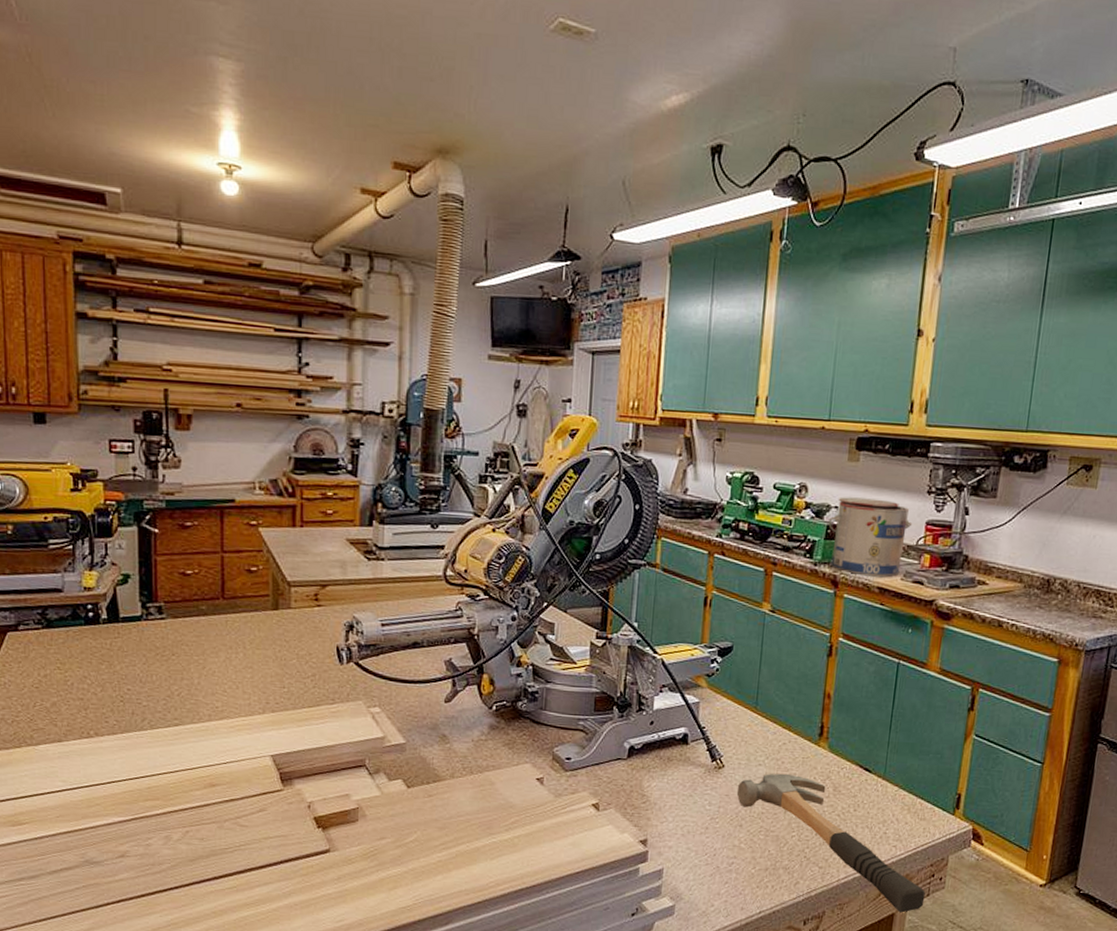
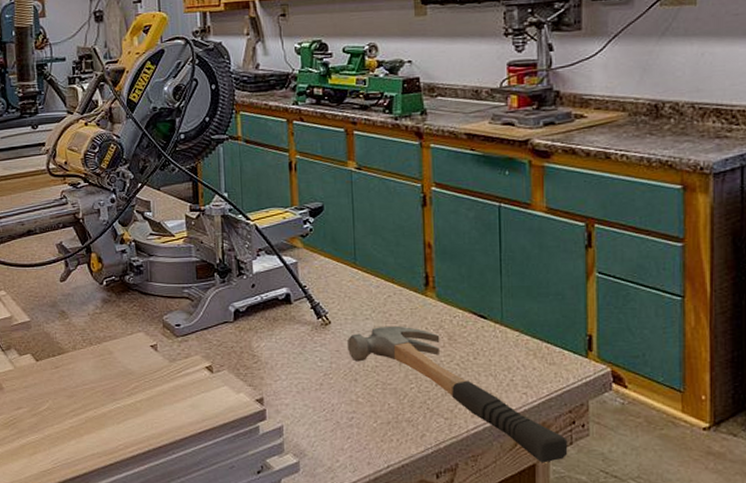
paint can: present [828,497,913,578] -> none [403,48,493,124]

